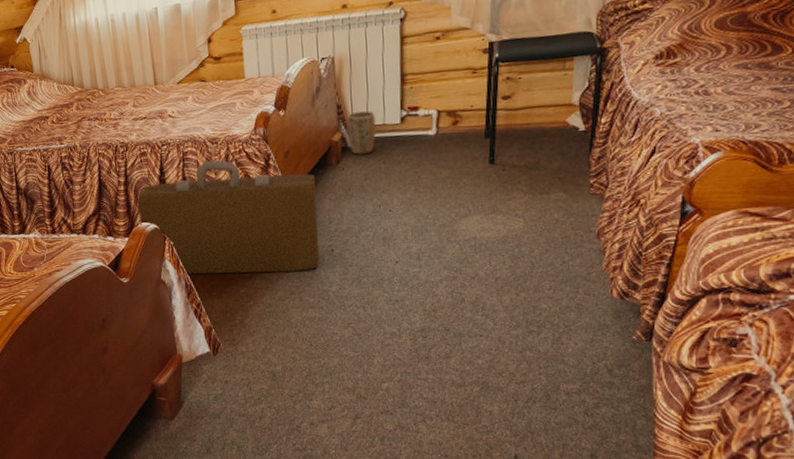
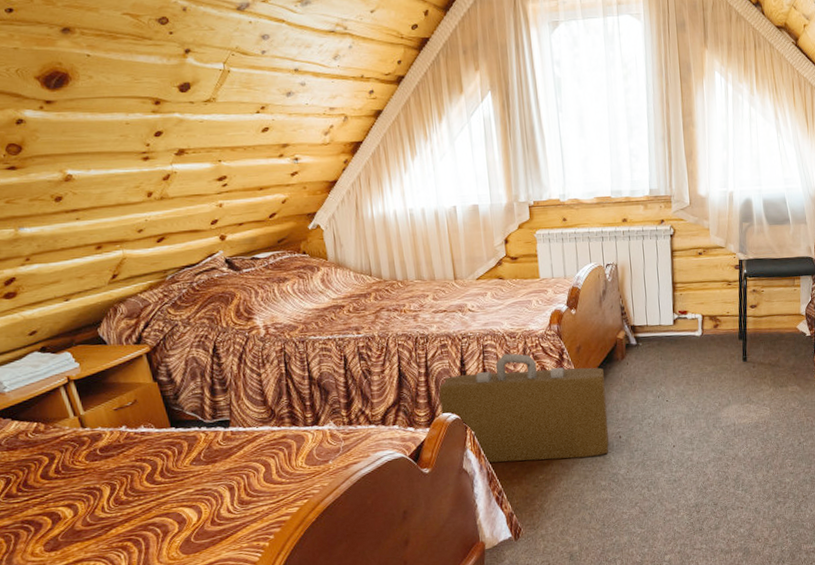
plant pot: present [346,111,376,155] -> none [629,312,654,351]

